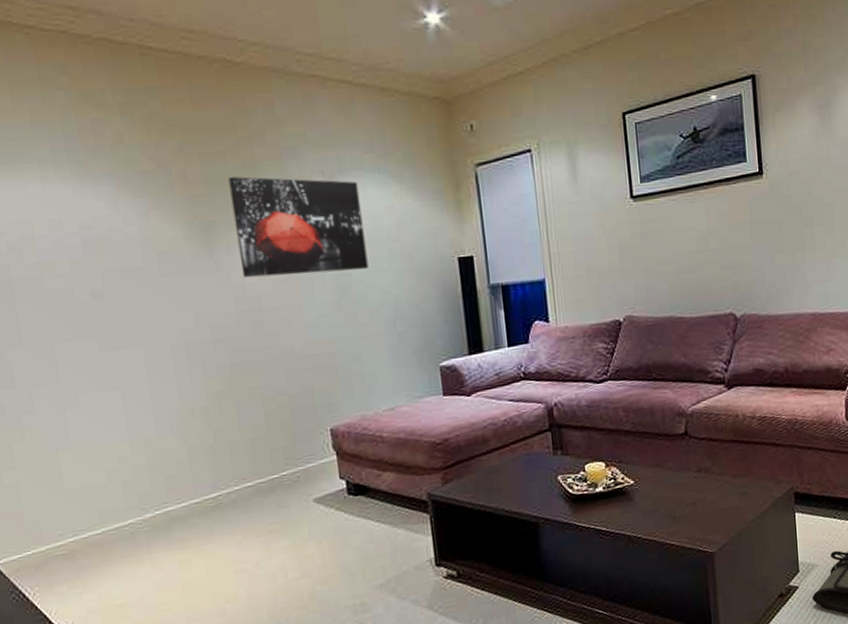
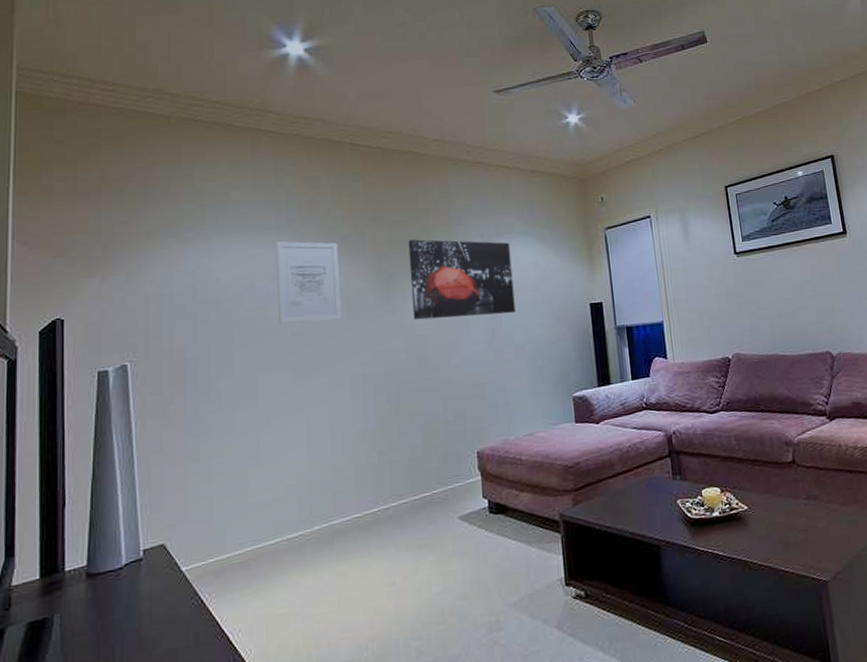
wall art: none [55,177,153,283] -> present [276,241,342,324]

